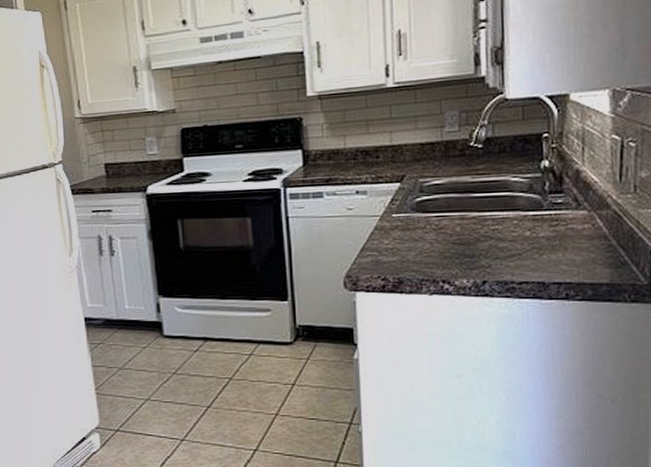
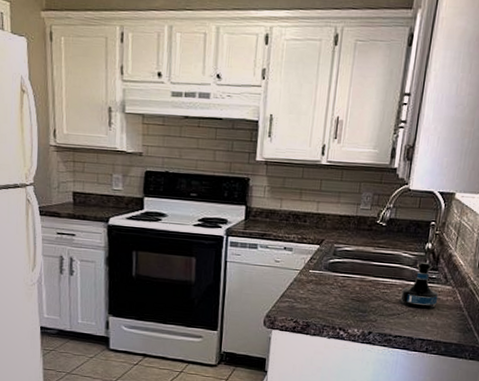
tequila bottle: none [518,184,571,244] -> present [400,261,439,309]

